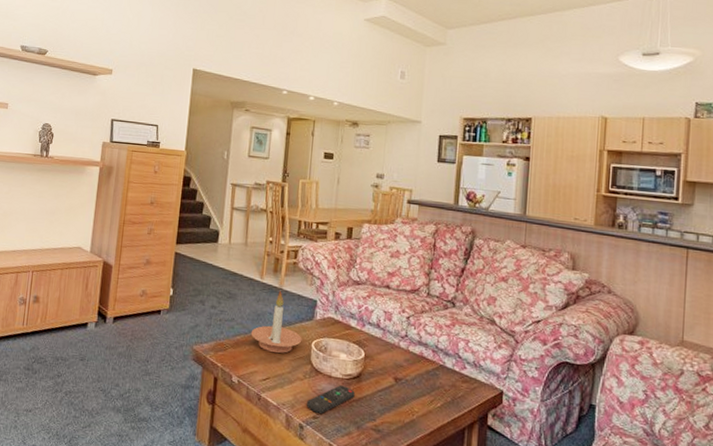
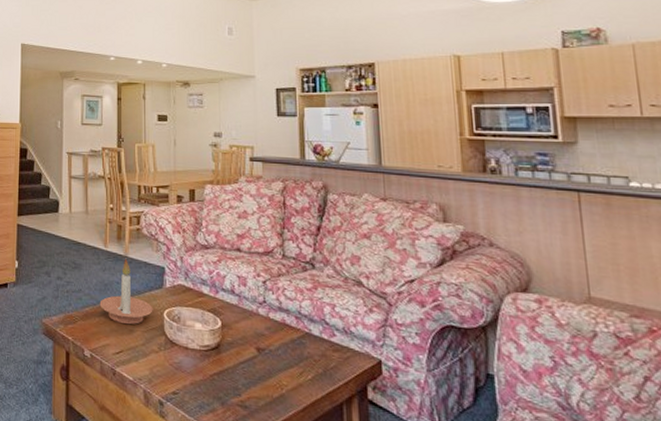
remote control: present [307,385,355,415] -> none [165,357,215,390]

